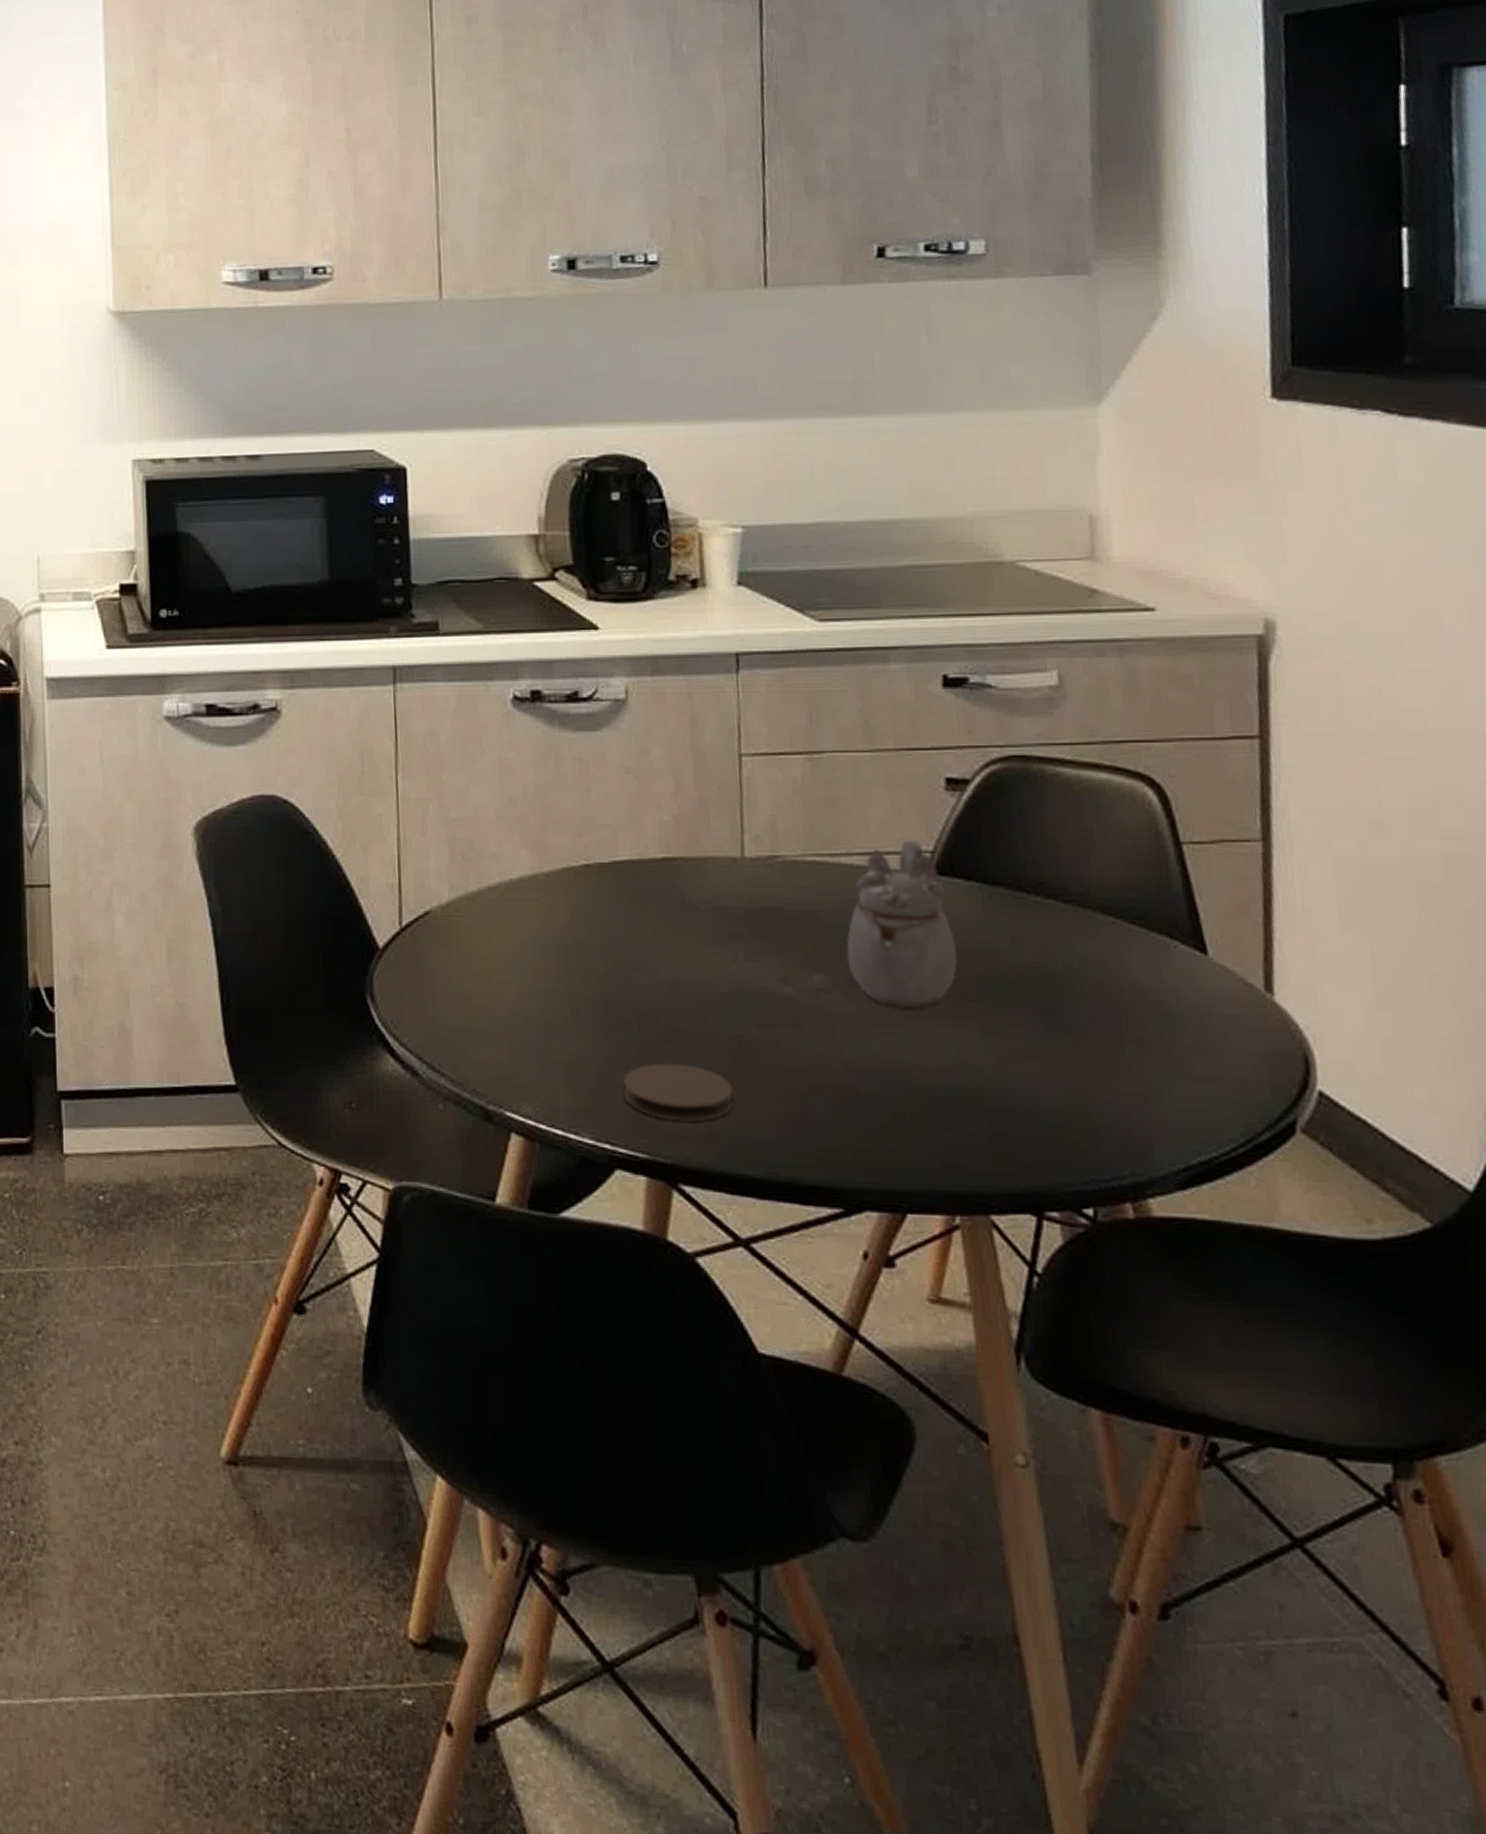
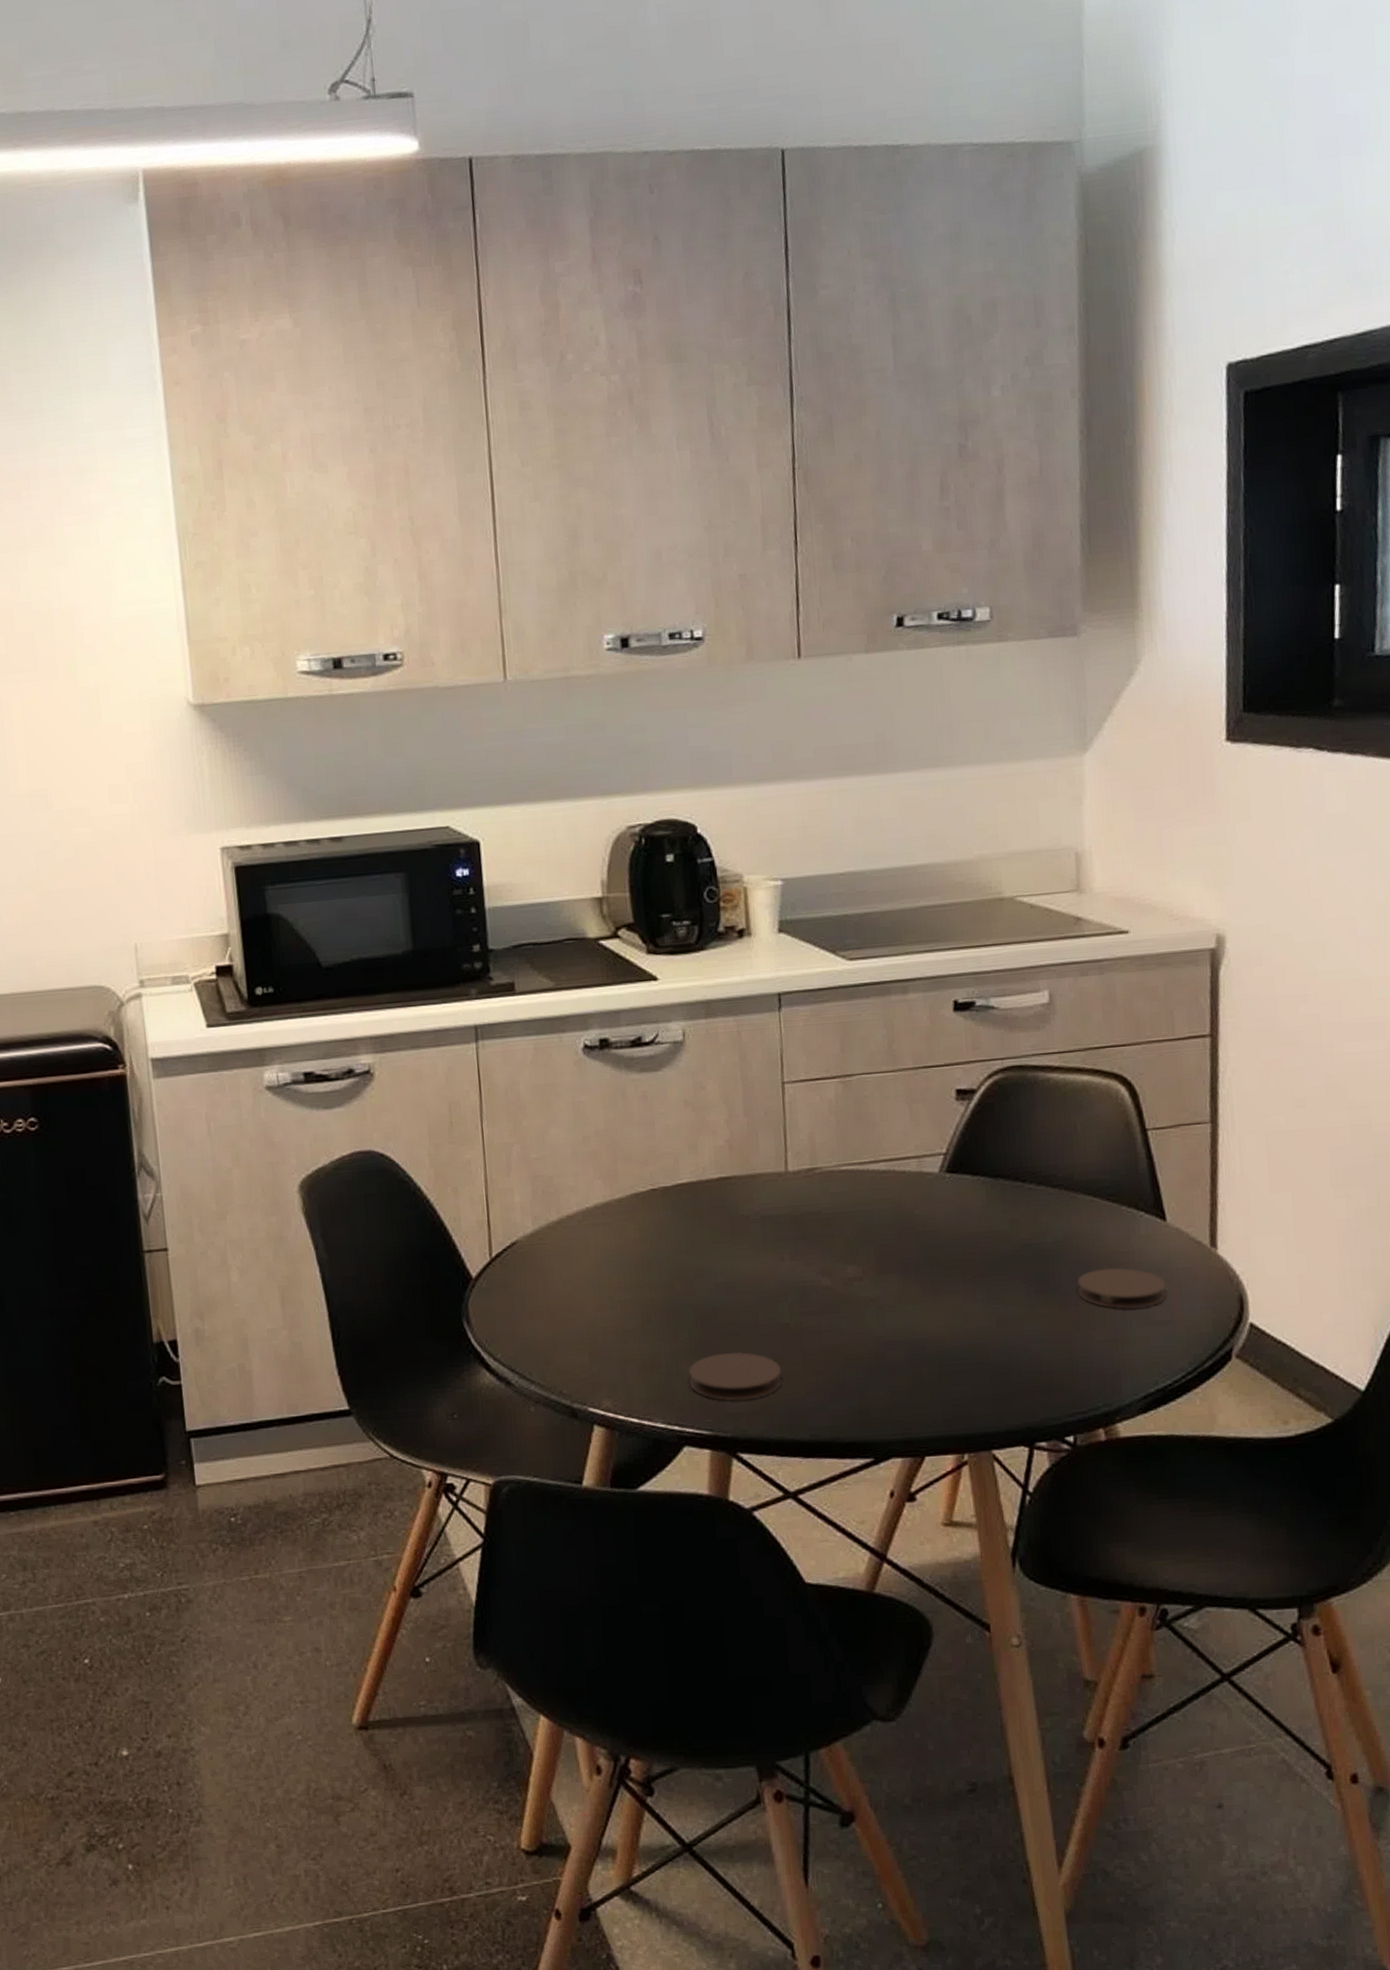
teapot: present [846,840,958,1009] -> none [874,1145,966,1289]
coaster: none [1096,1005,1209,1059] -> present [1077,1267,1166,1309]

